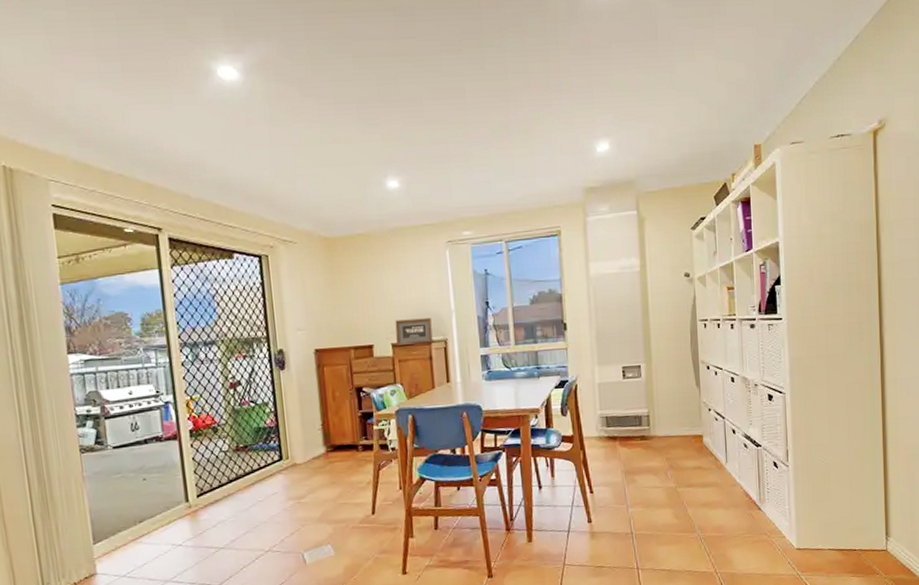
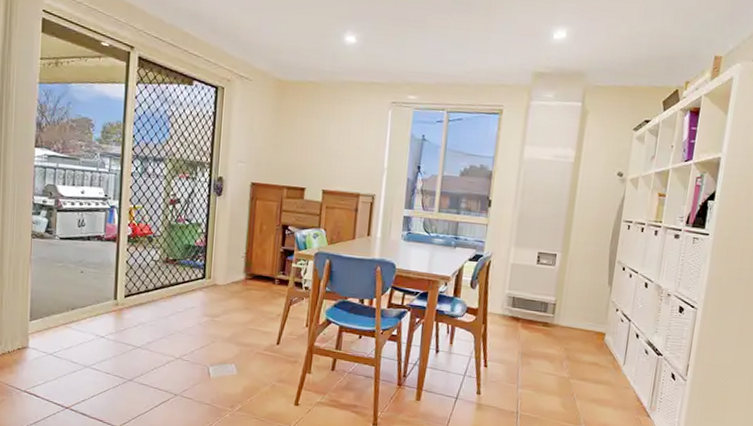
picture frame: present [395,317,433,347] -> none [327,168,363,197]

